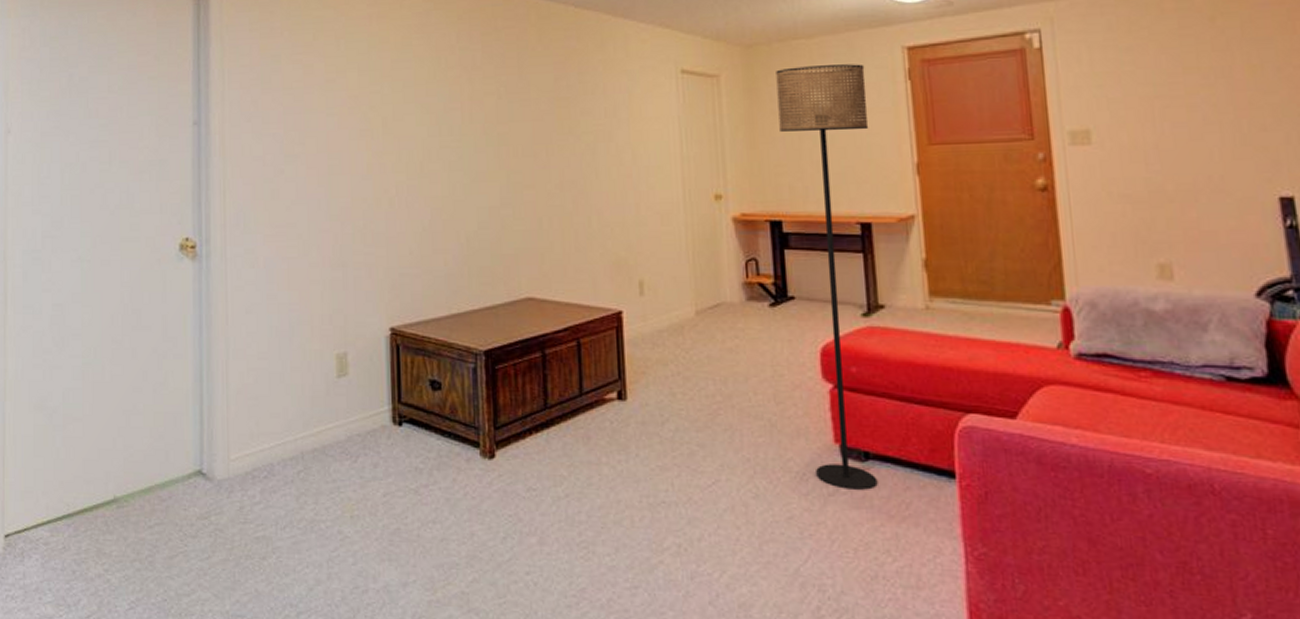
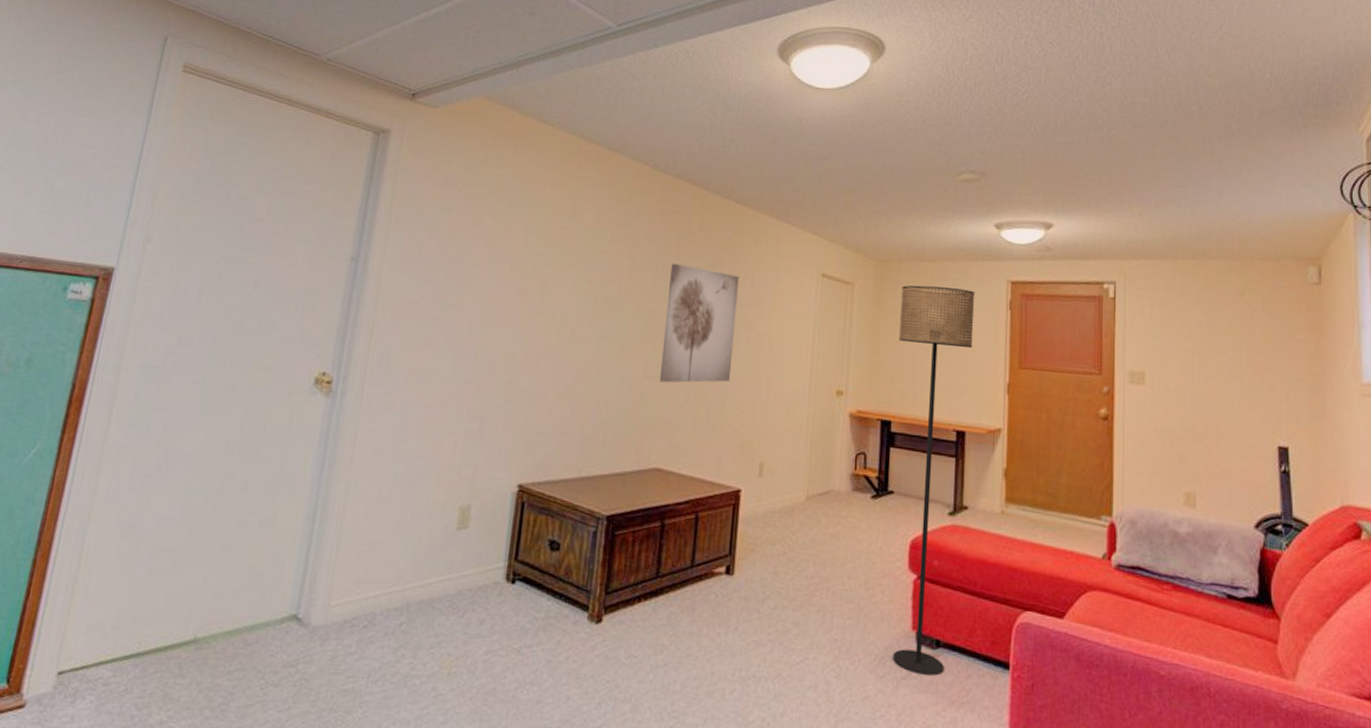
wall art: none [514,82,595,208] -> present [659,264,739,383]

